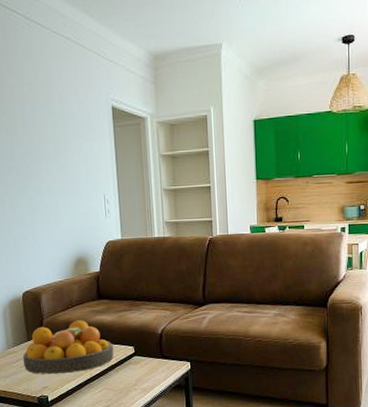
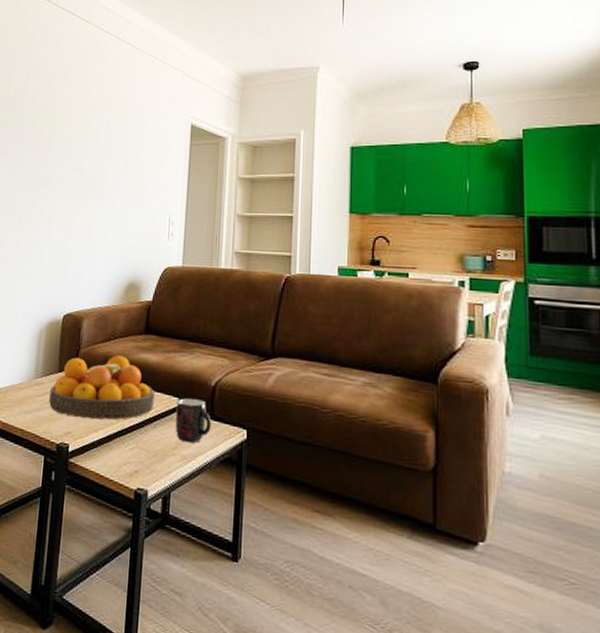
mug: none [132,344,162,379] -> present [175,397,212,443]

